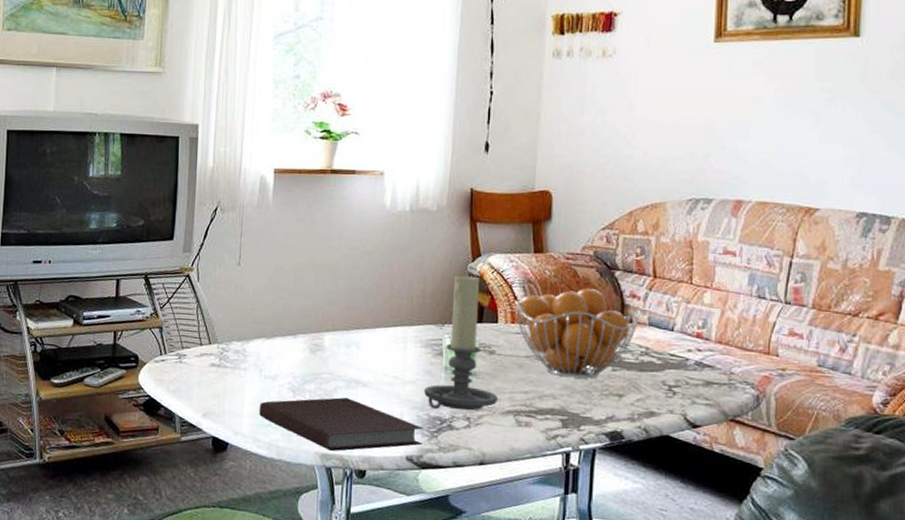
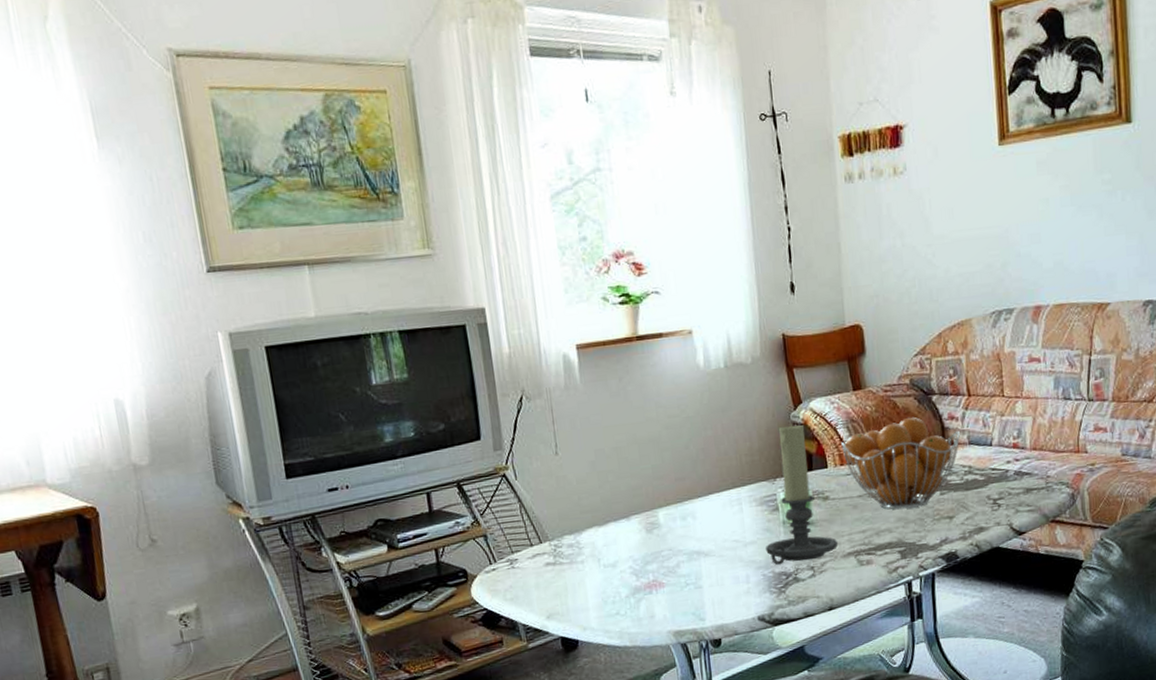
notebook: present [259,397,424,451] -> none [604,571,773,627]

